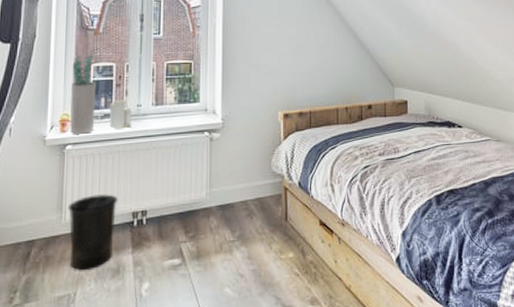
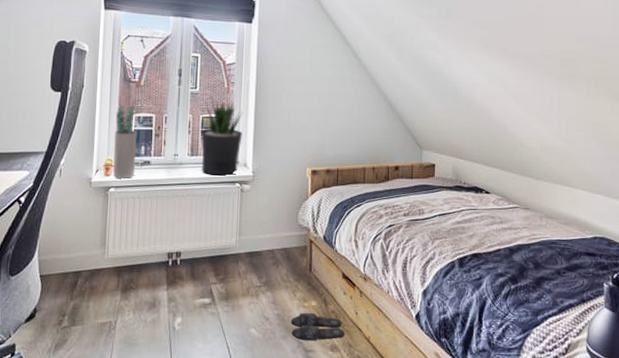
waste bin: present [67,194,118,271] -> none [110,234,155,302]
candle: present [109,98,131,129] -> none [148,147,169,176]
planter: none [166,41,210,126] -> present [201,96,243,177]
slippers: none [268,264,325,296] -> present [291,312,345,340]

